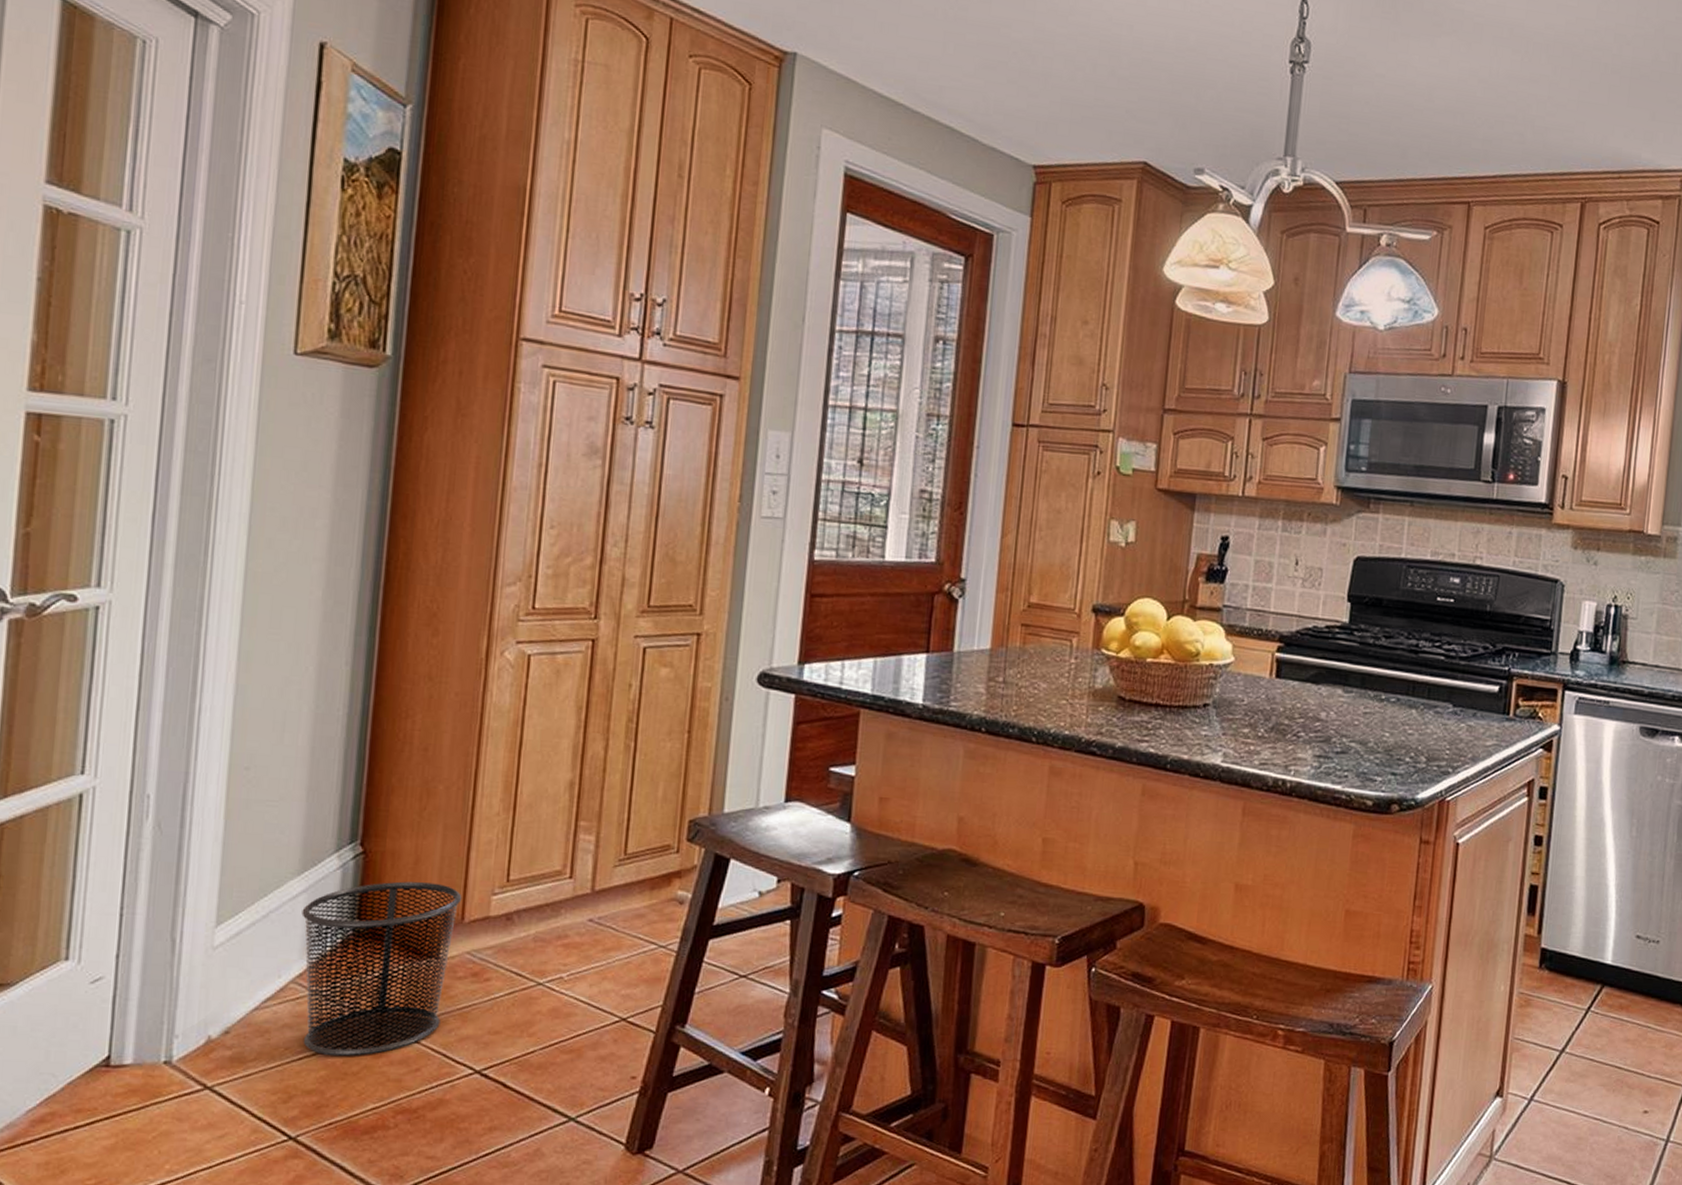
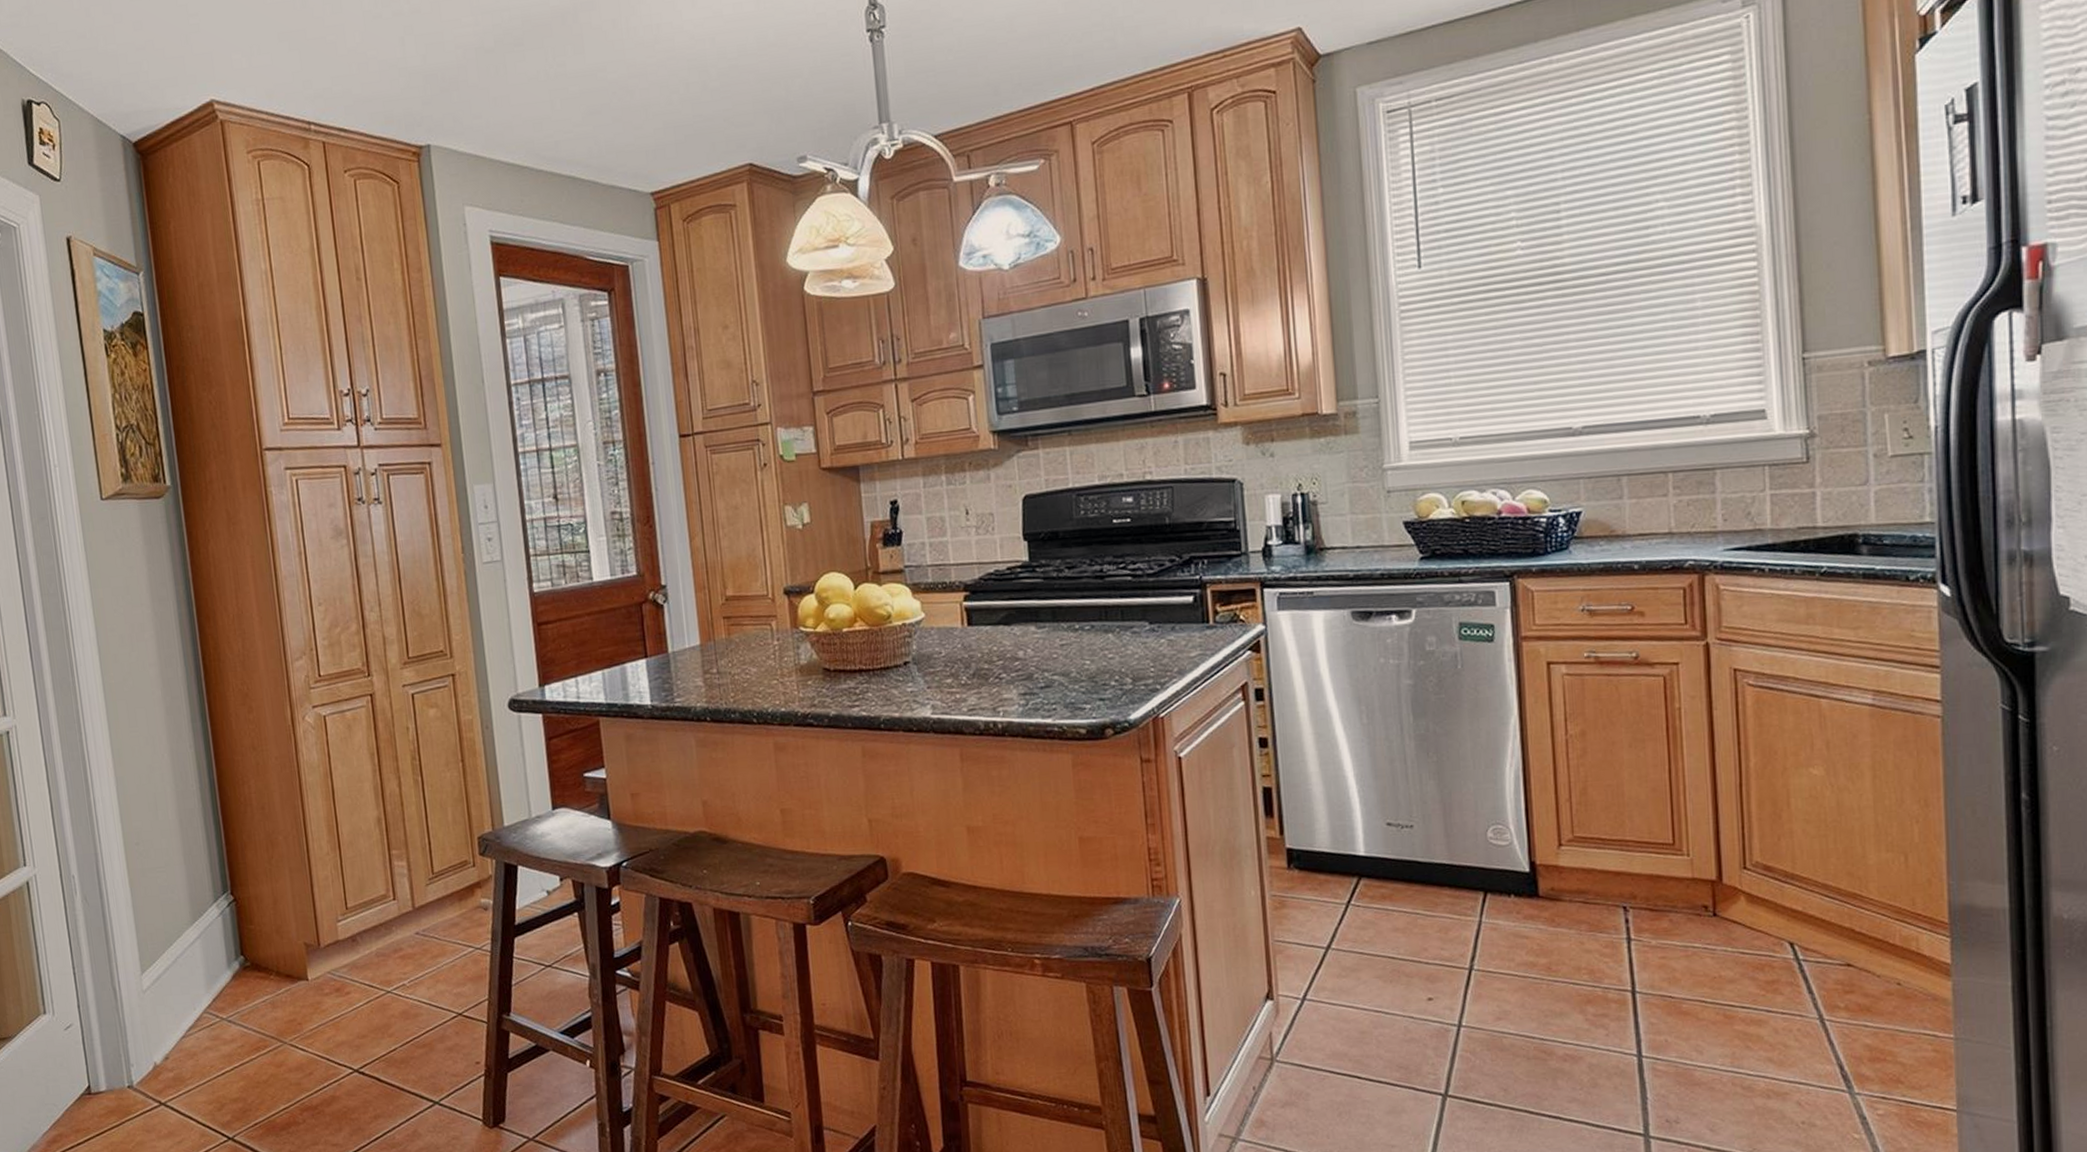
waste bin: present [302,881,462,1057] -> none [200,918,320,1069]

